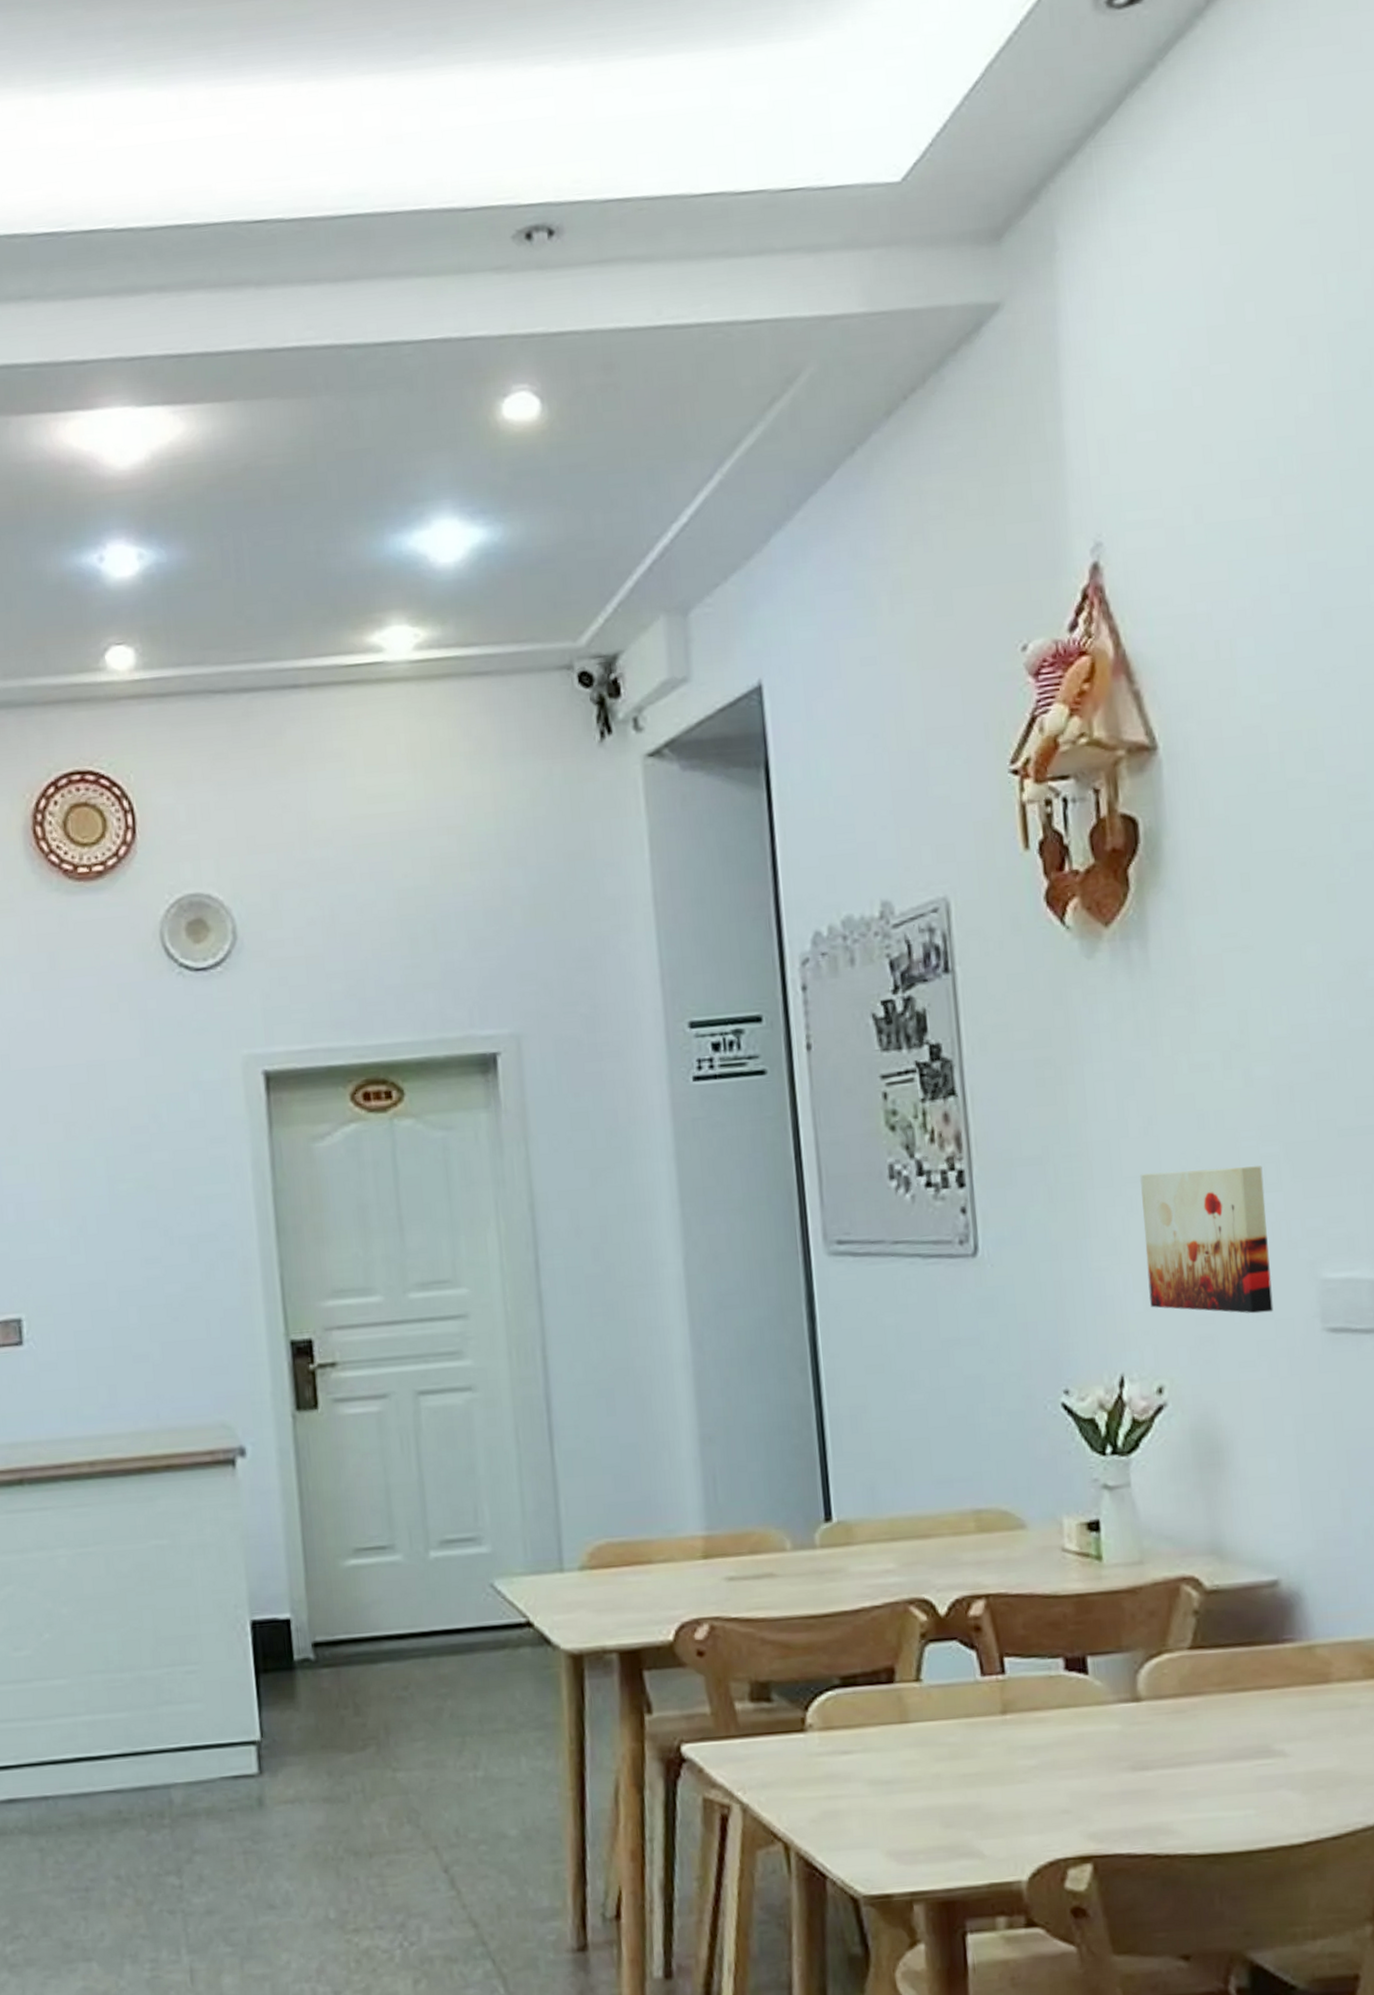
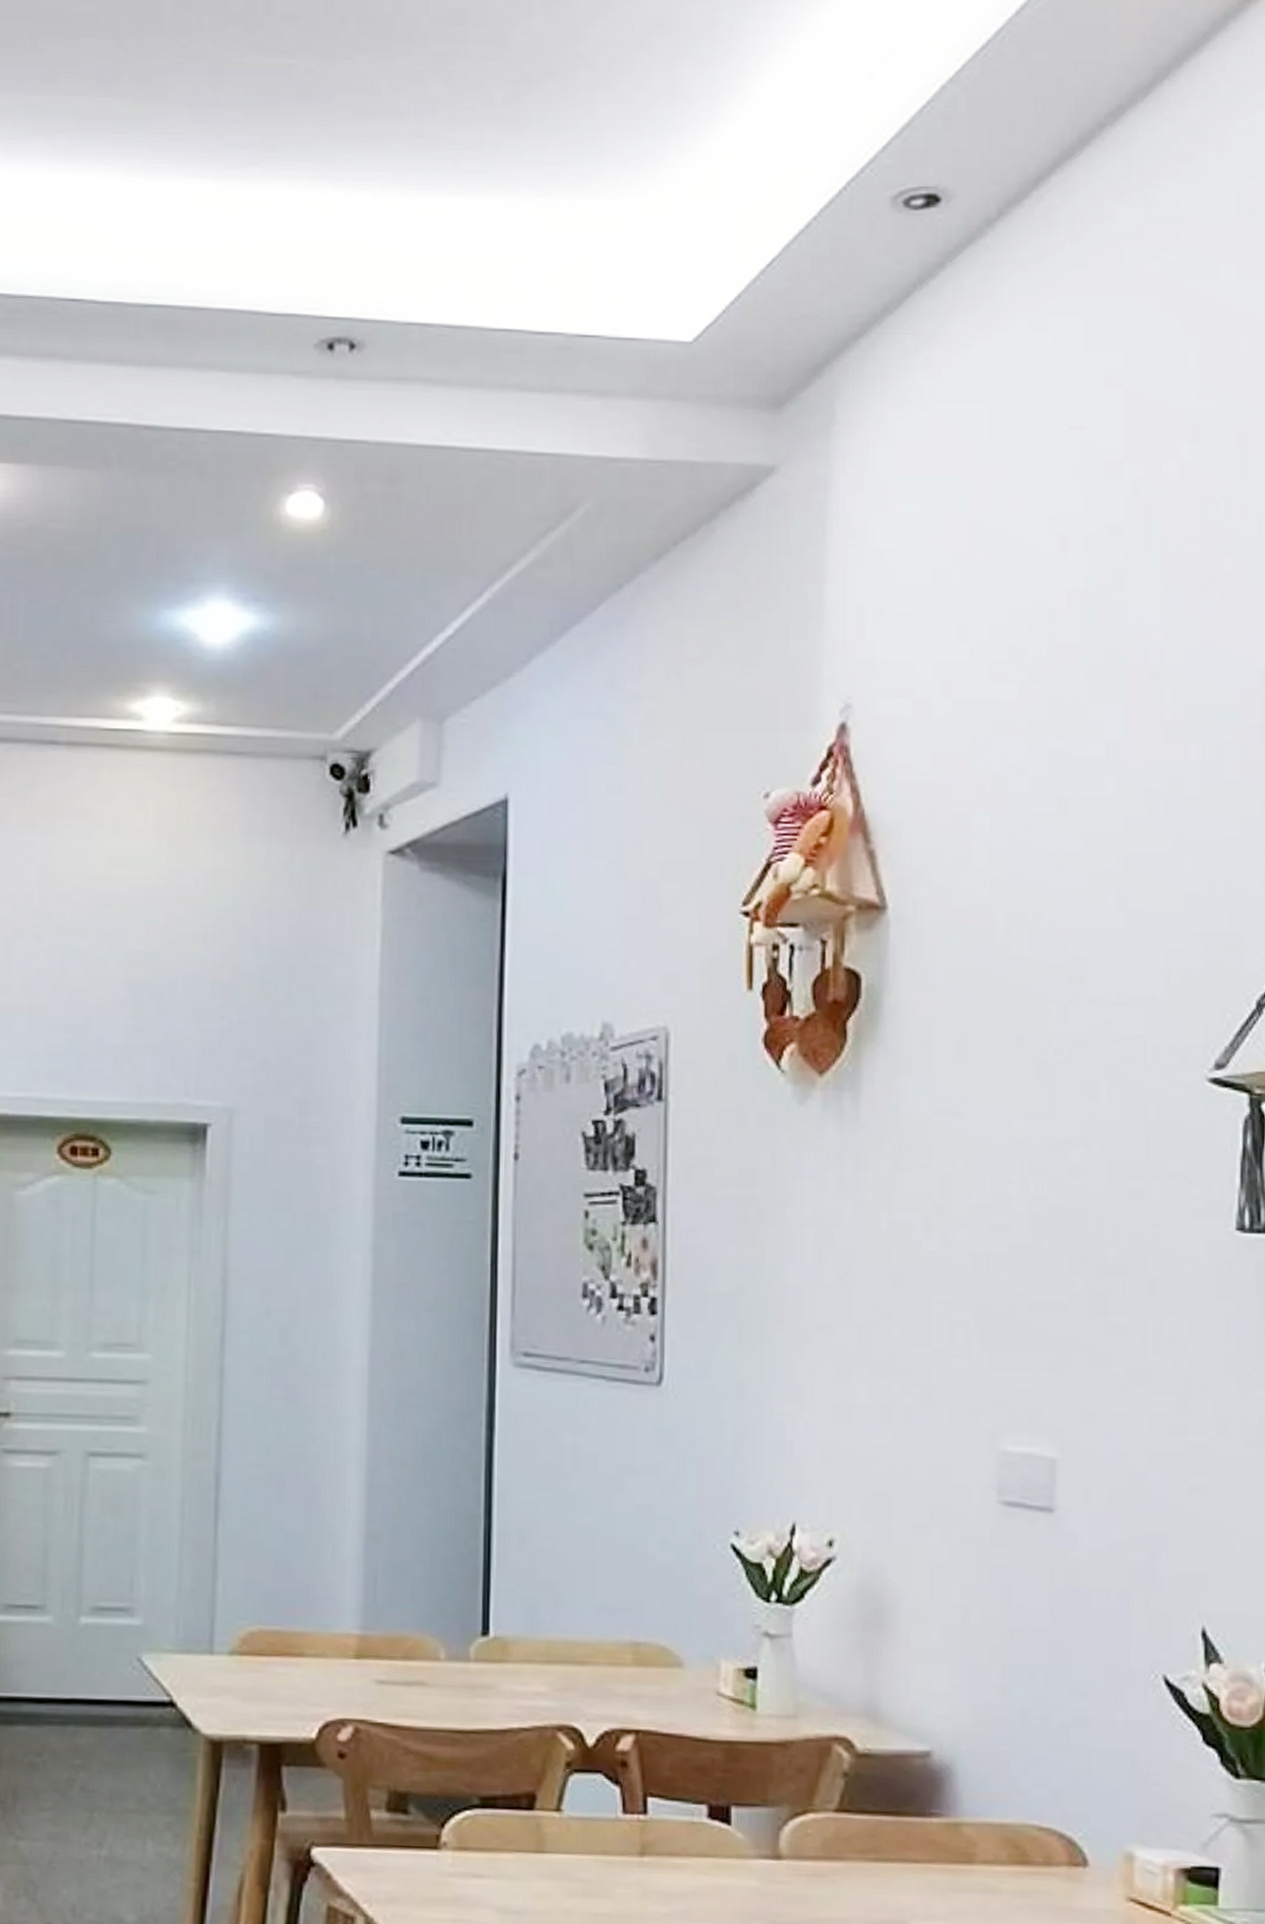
wall art: present [1140,1165,1274,1314] -> none [829,1324,952,1478]

